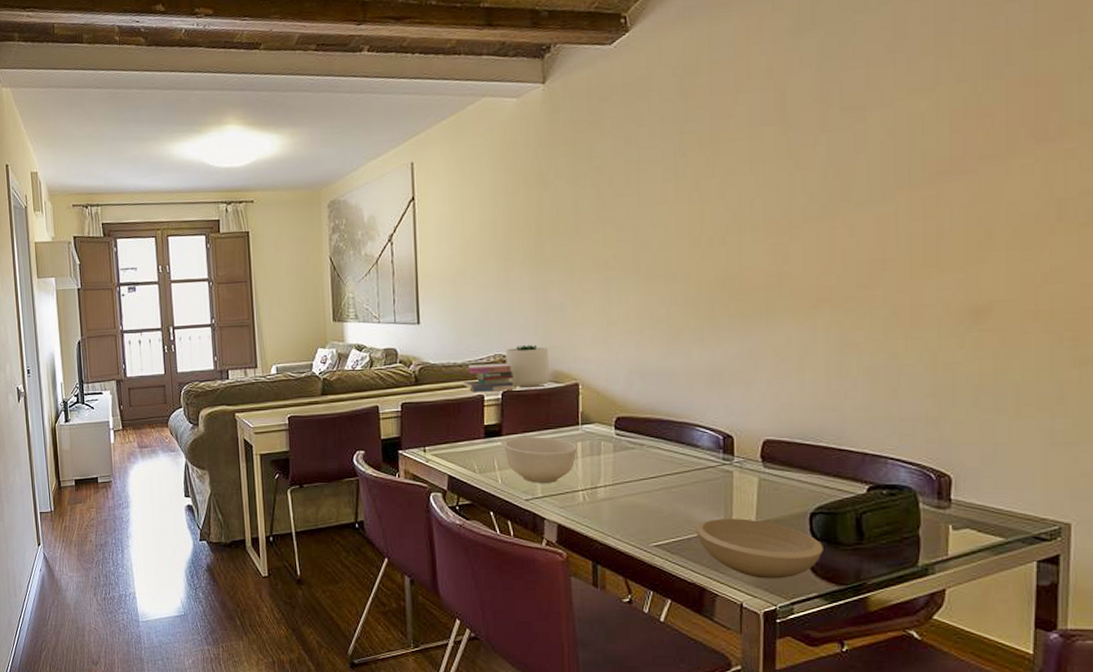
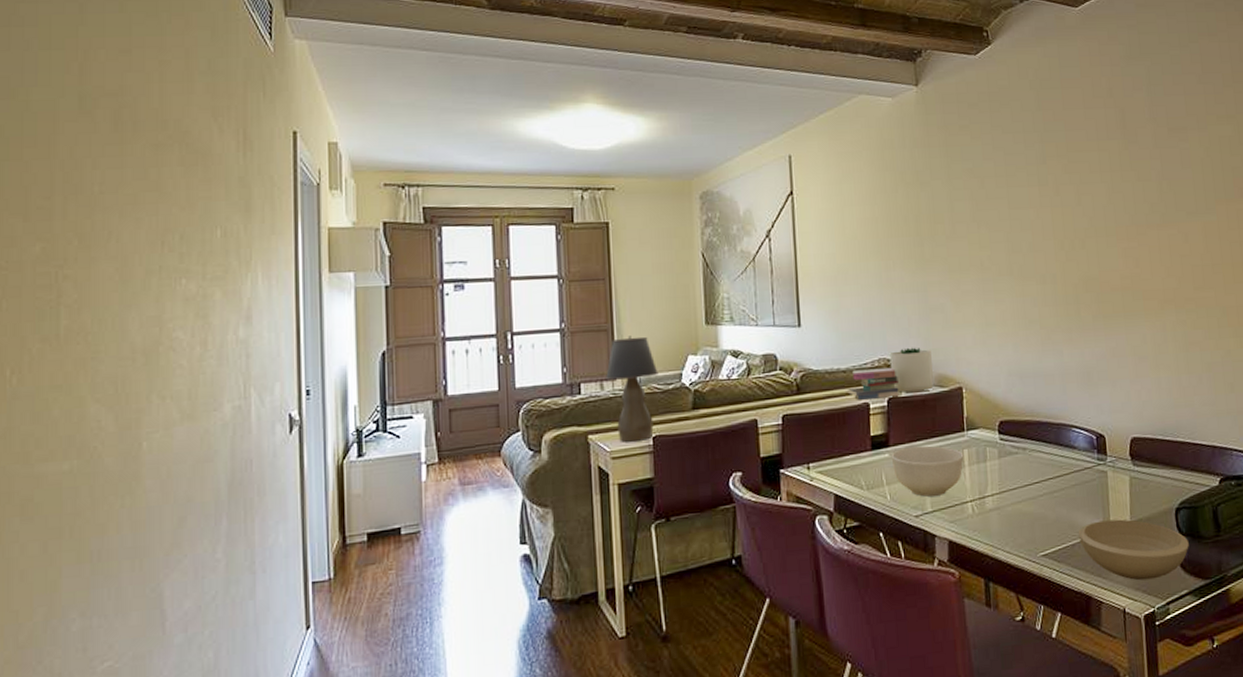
table lamp: none [248,331,293,420] -> present [604,336,659,442]

